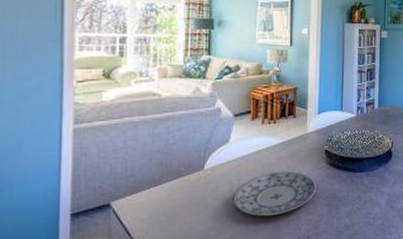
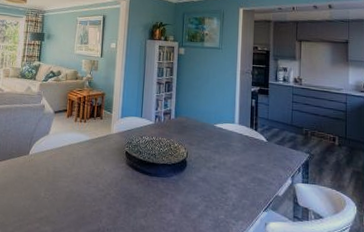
plate: present [233,171,317,217] -> none [48,165,117,205]

